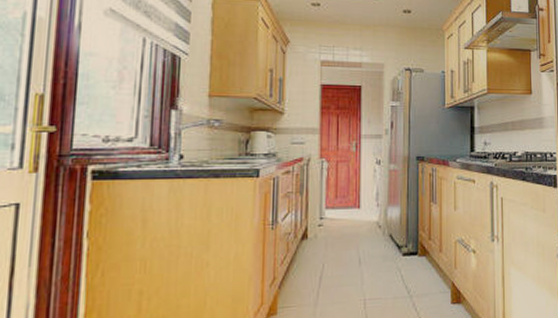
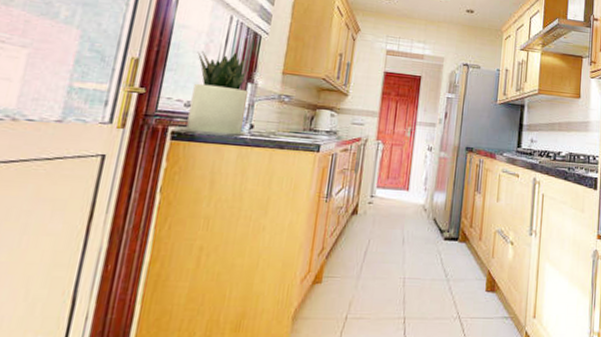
planter: none [100,78,177,172] -> present [179,51,248,138]

